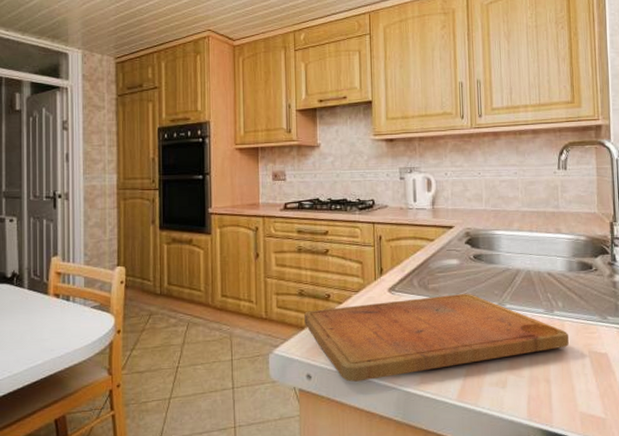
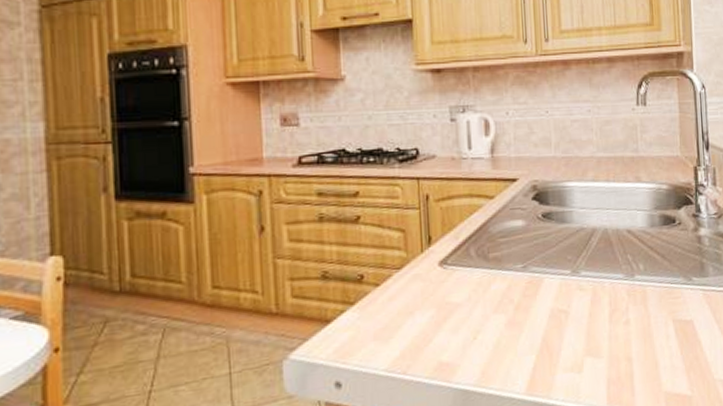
cutting board: present [304,293,569,382] -> none [330,261,651,387]

